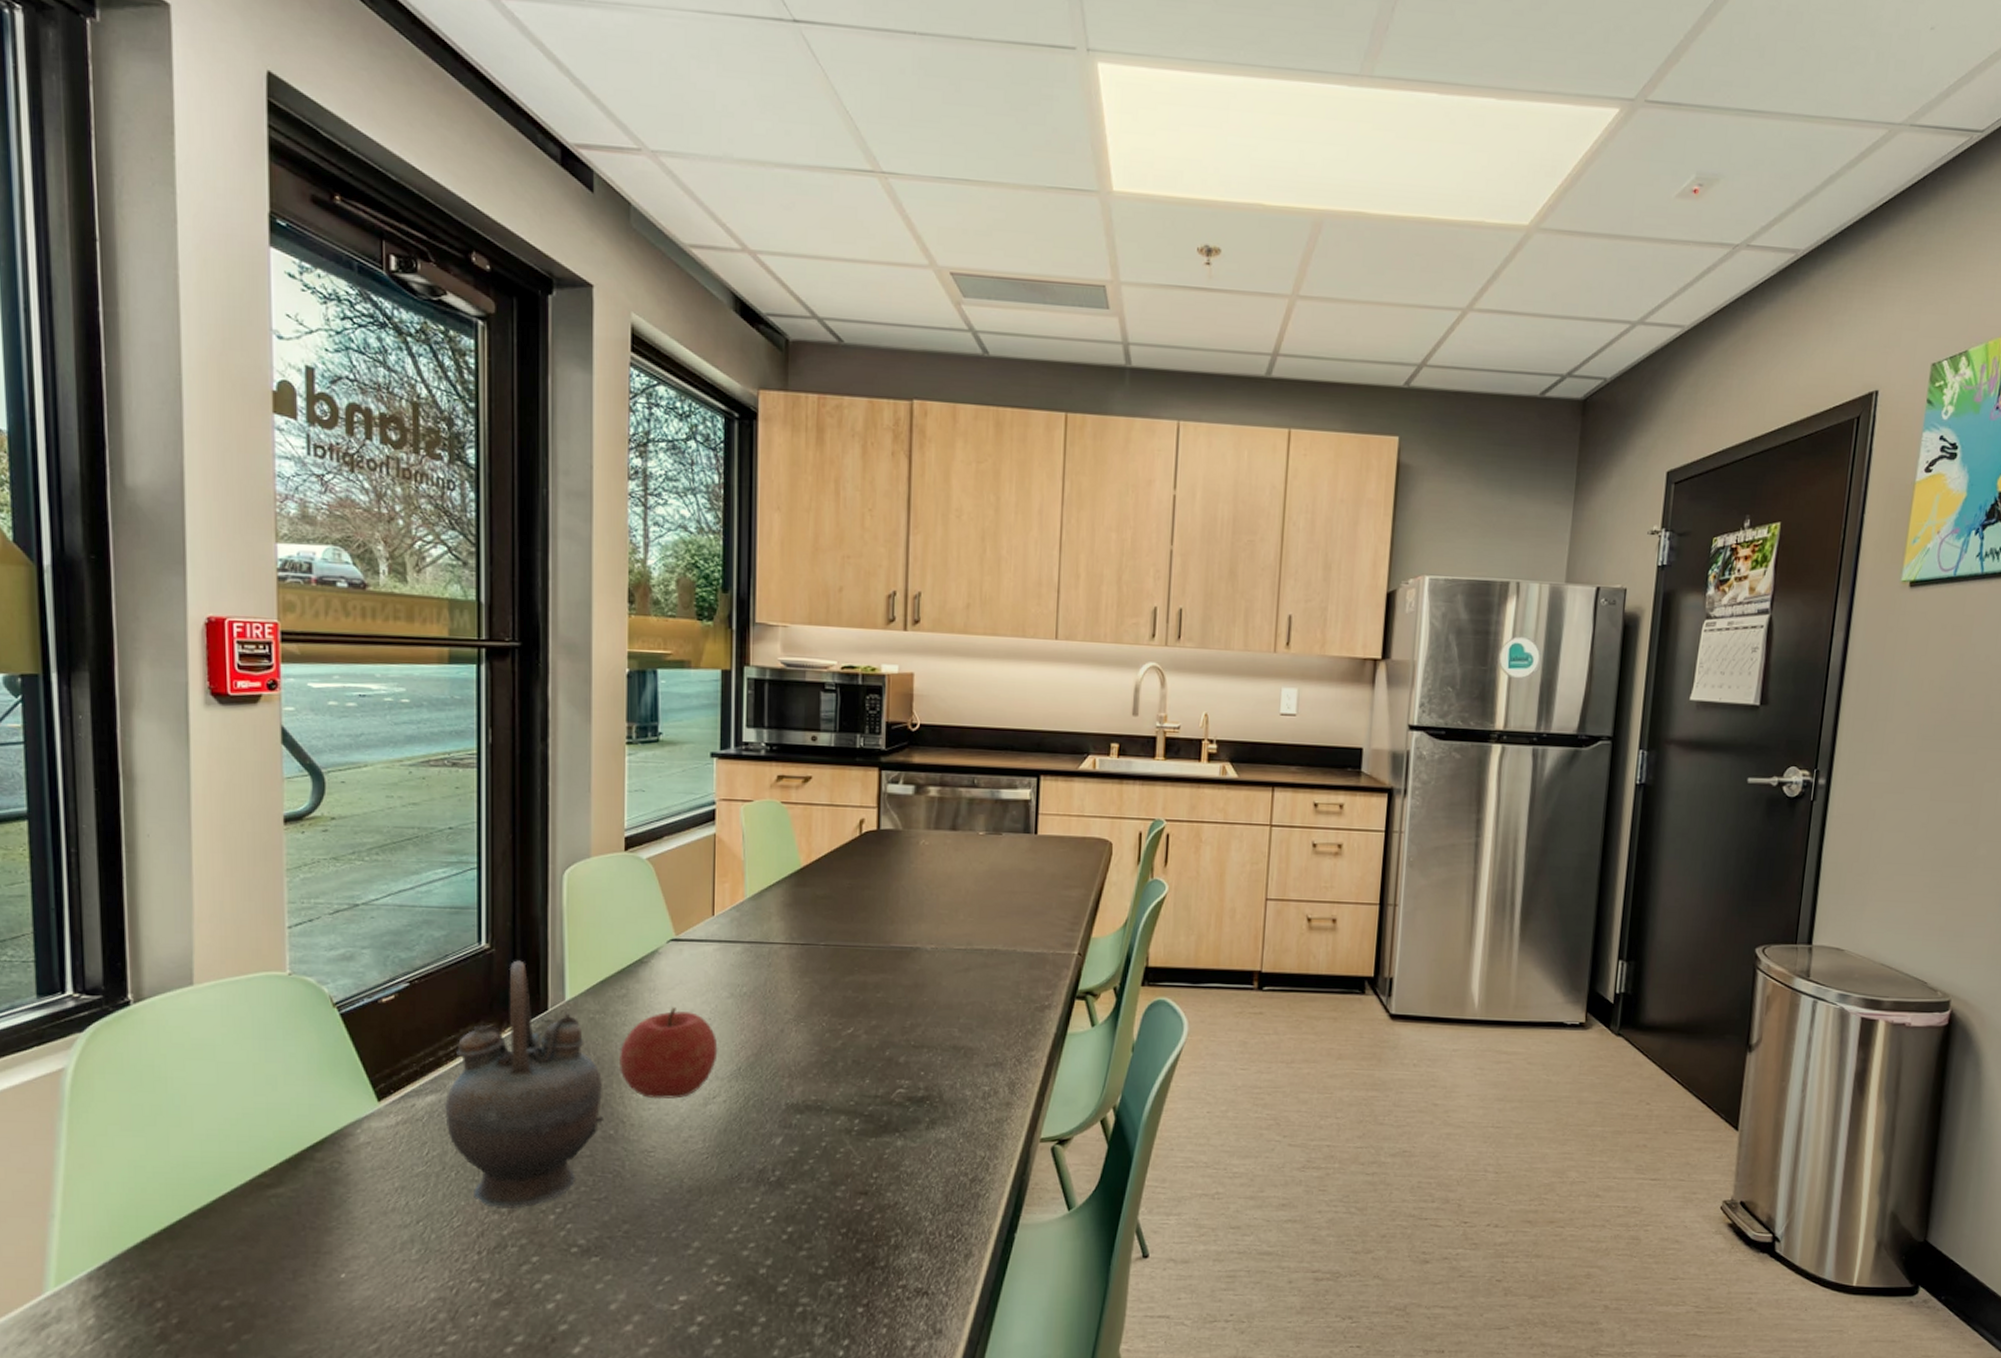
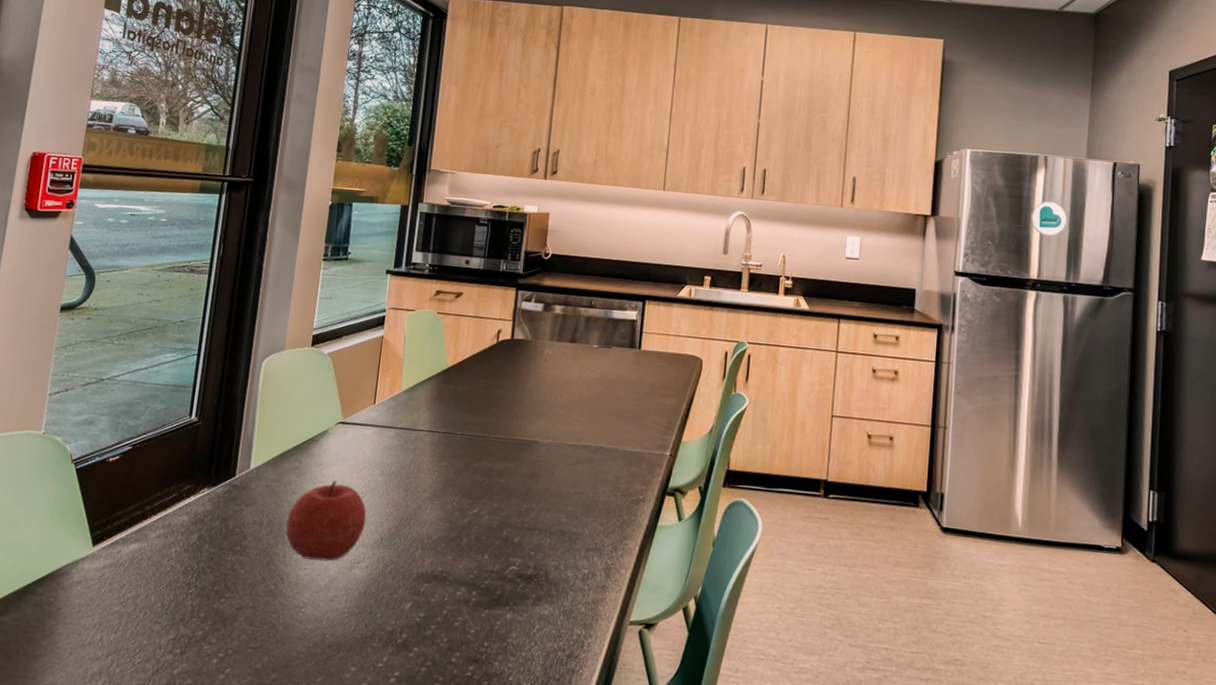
teapot: present [445,960,603,1210] -> none [142,432,271,651]

